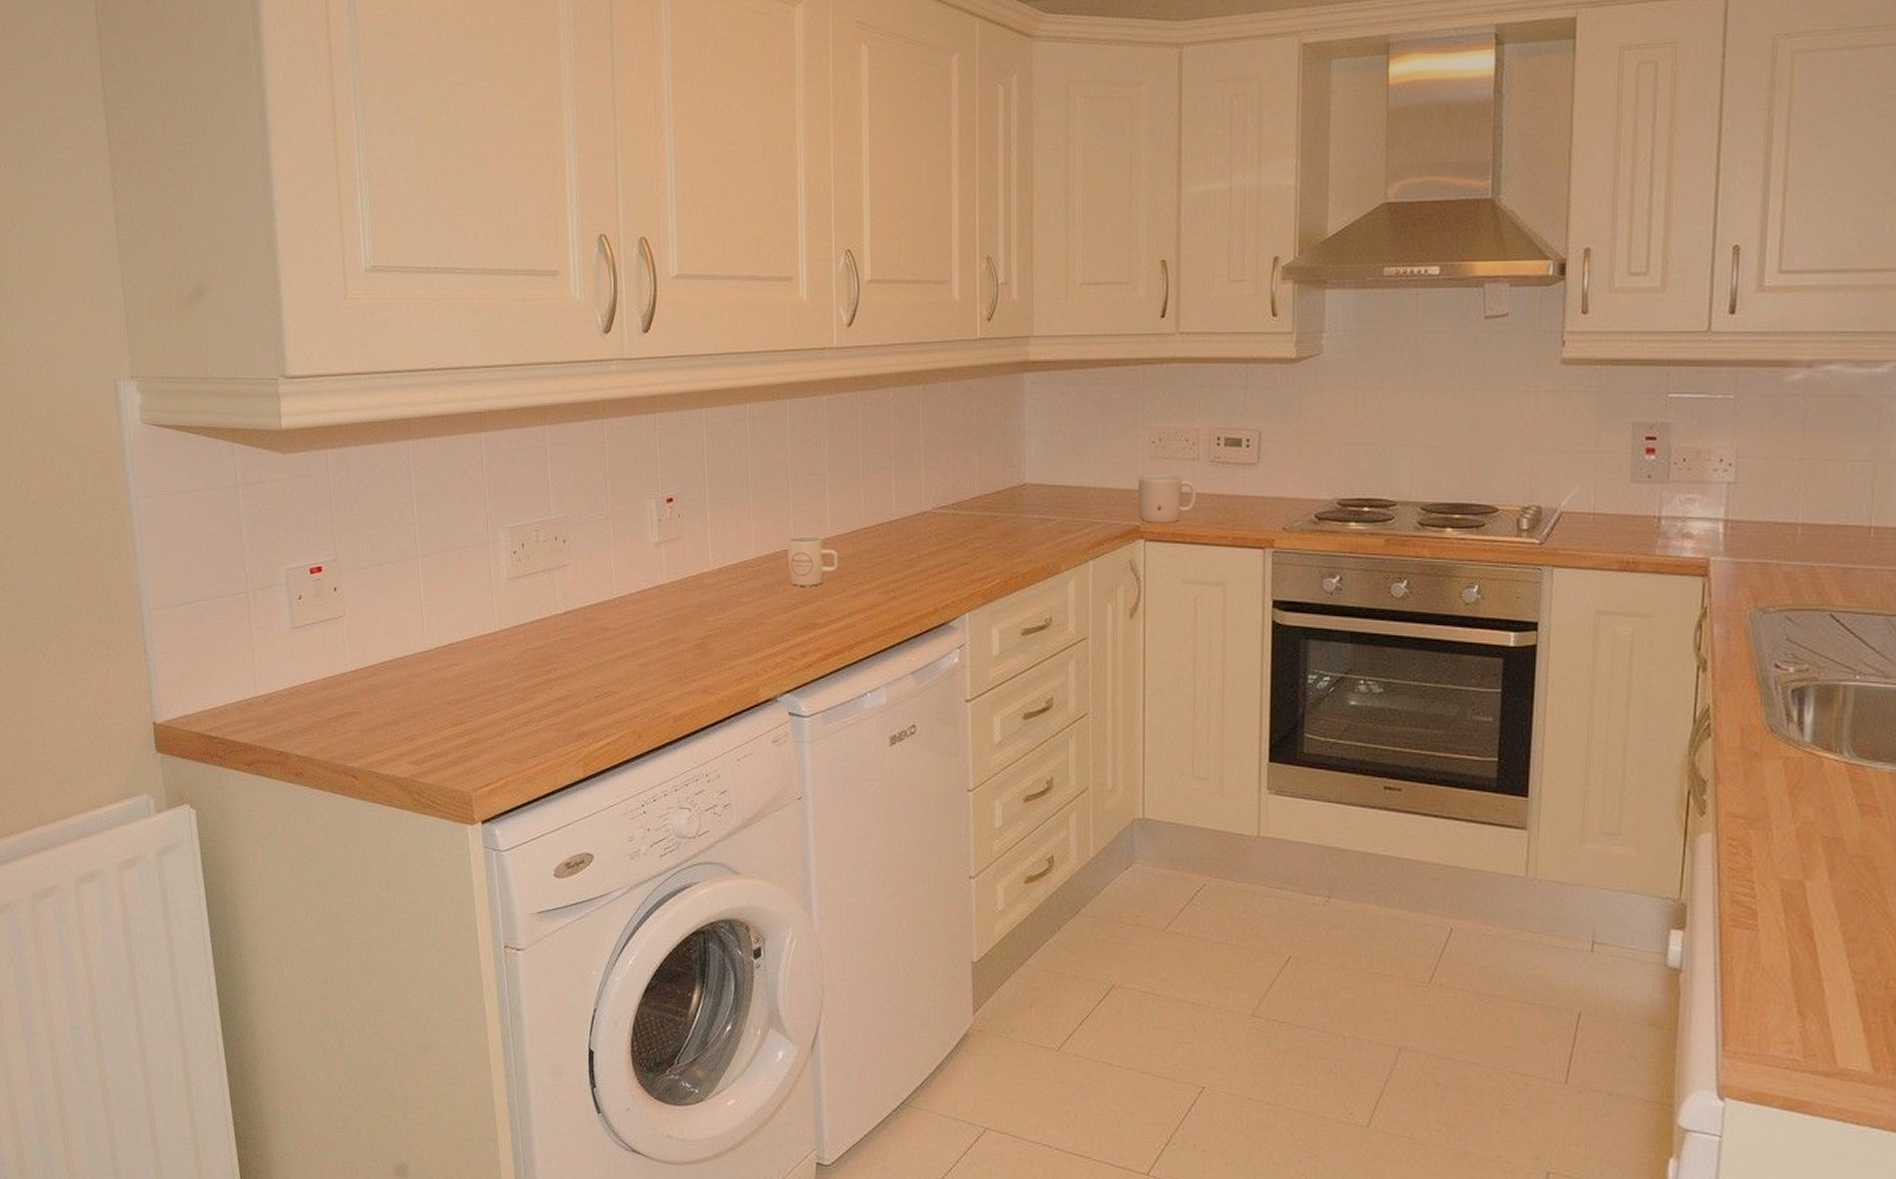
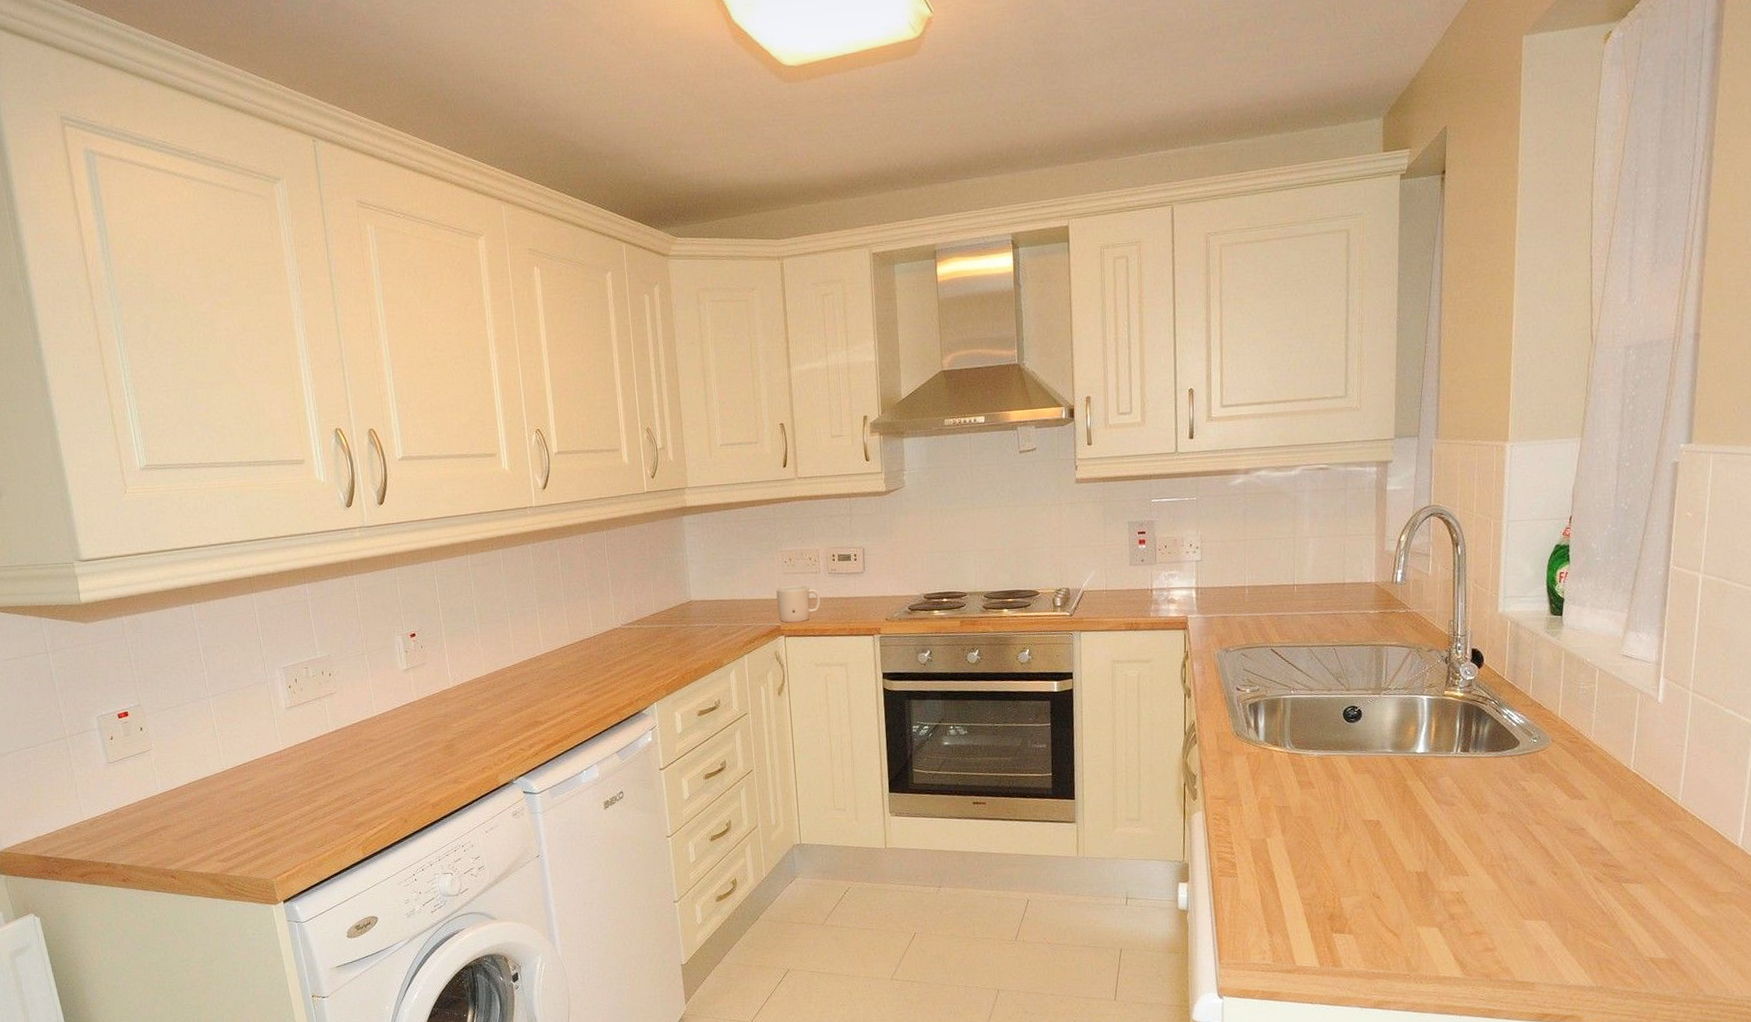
mug: present [787,536,840,586] -> none [510,653,553,694]

